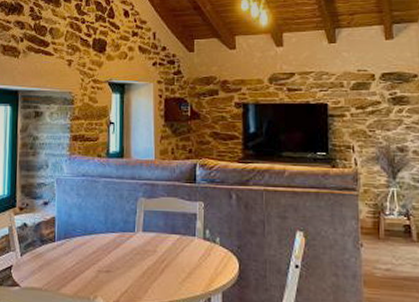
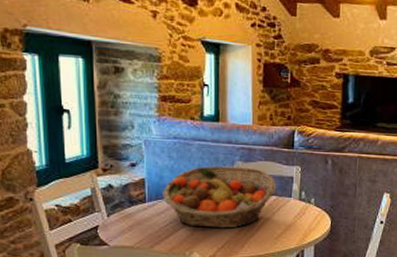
fruit basket: none [70,203,180,271] -> present [163,166,277,229]

